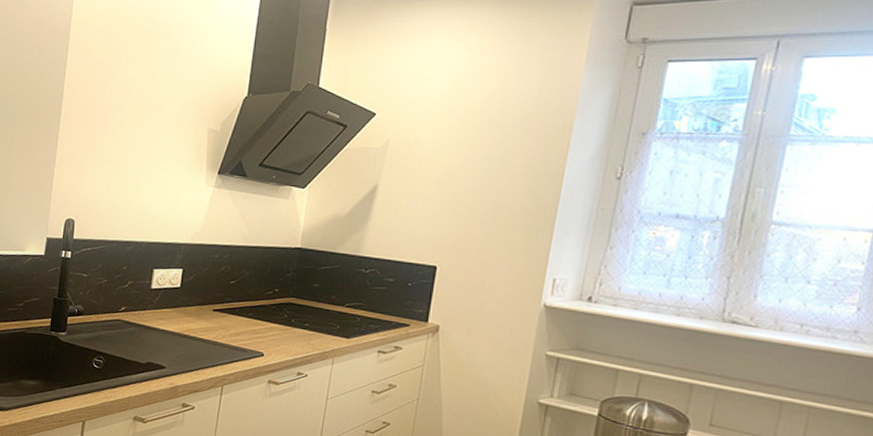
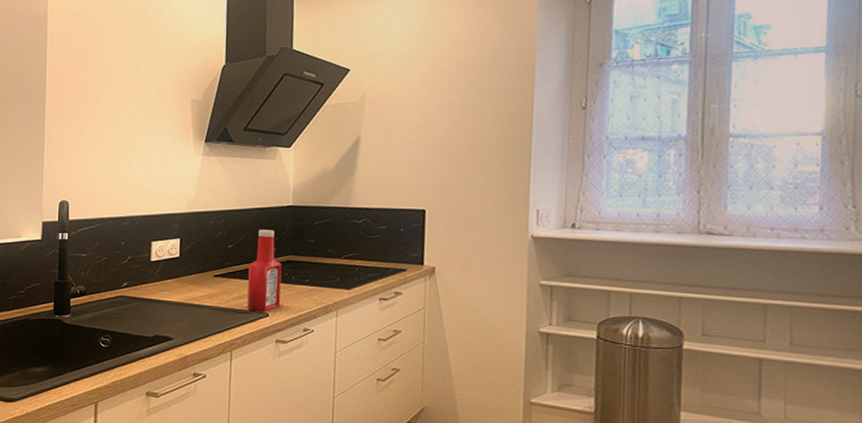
ketchup bottle: none [243,269,283,352] -> present [247,230,282,312]

